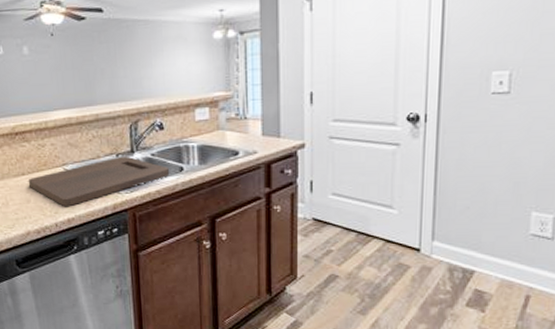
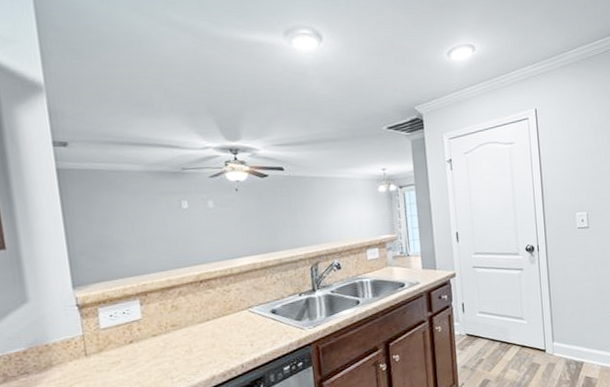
cutting board: present [28,156,170,207] -> none [213,294,348,348]

